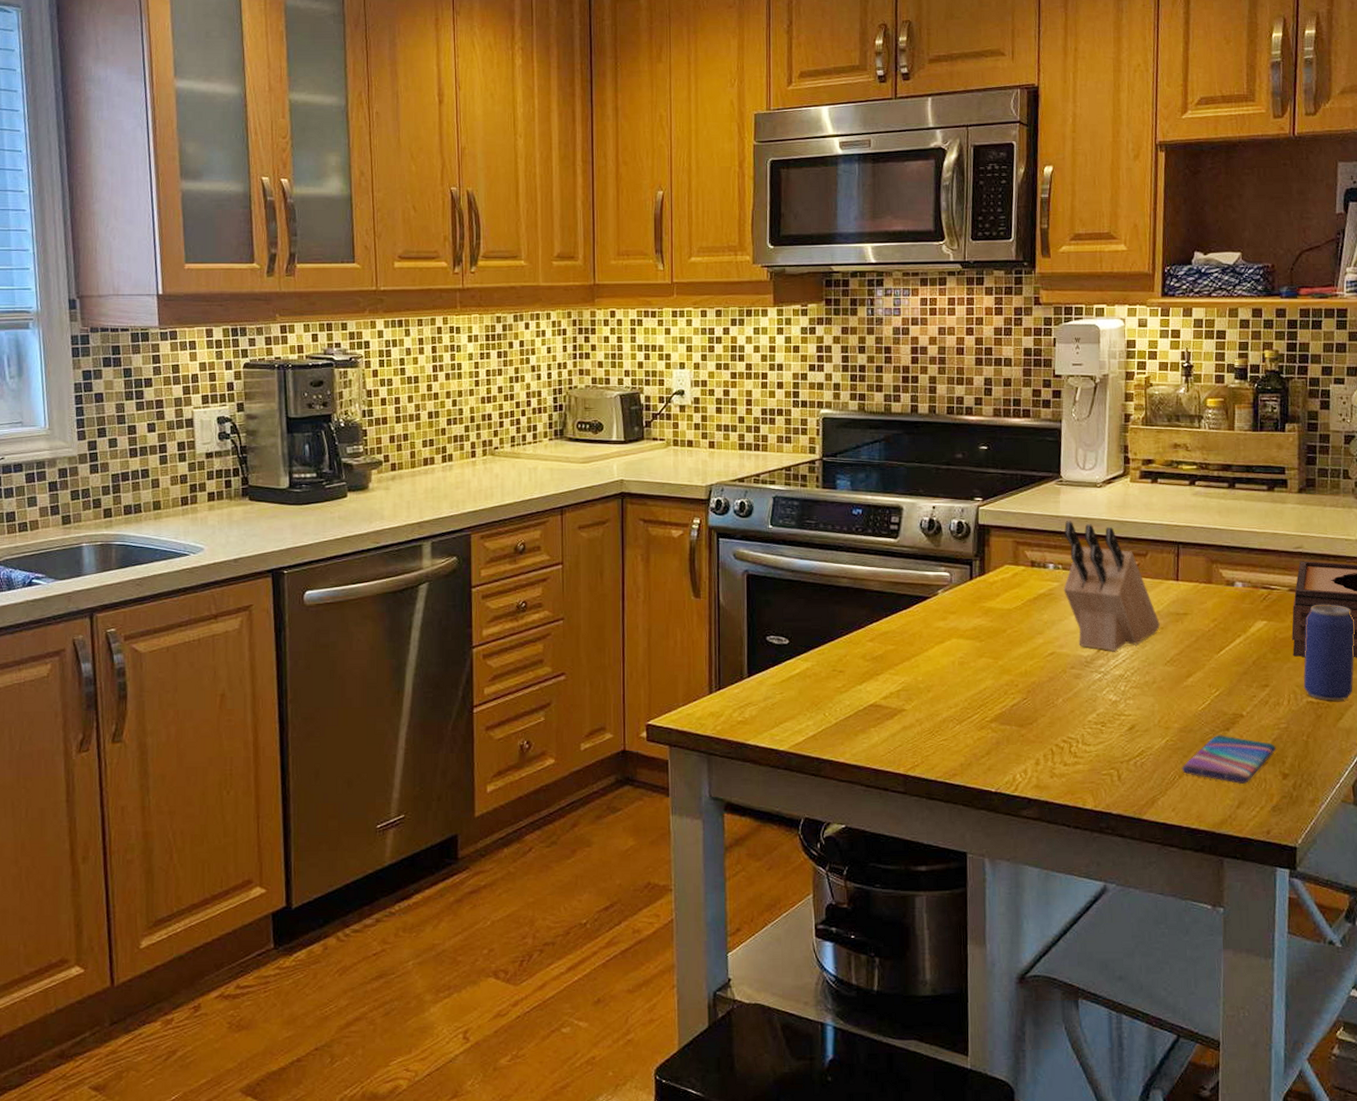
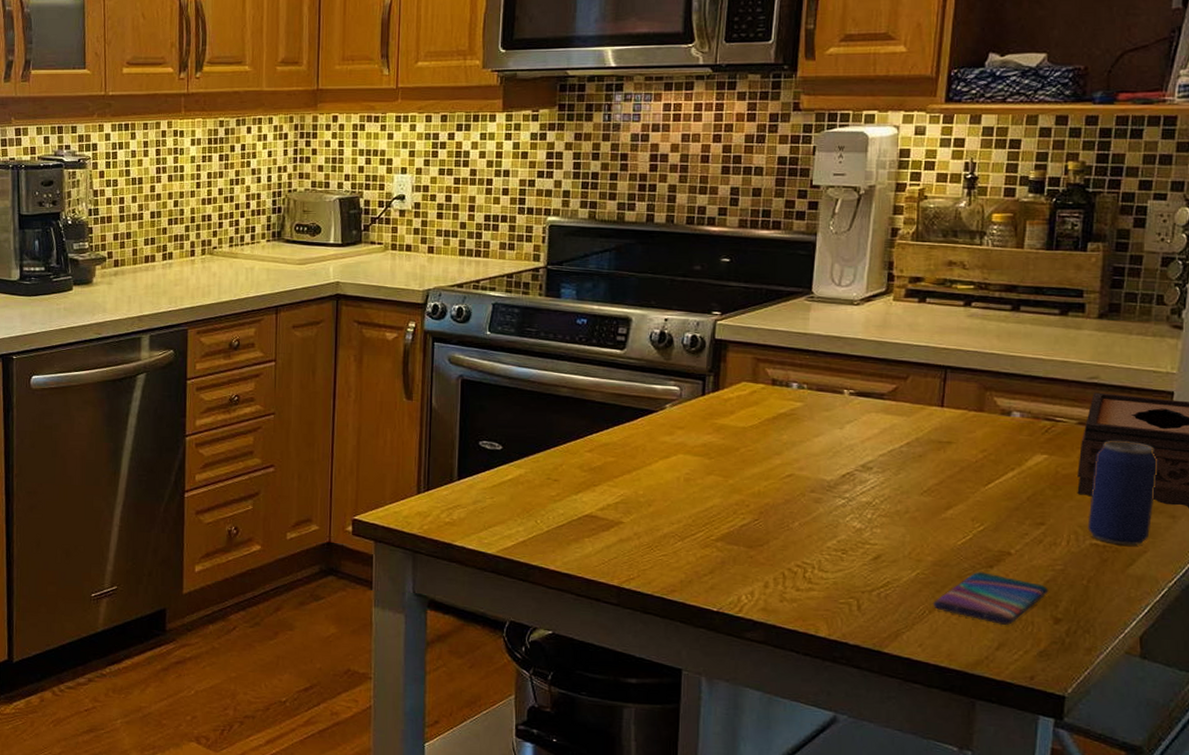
knife block: present [1063,521,1160,651] -> none [807,339,918,477]

